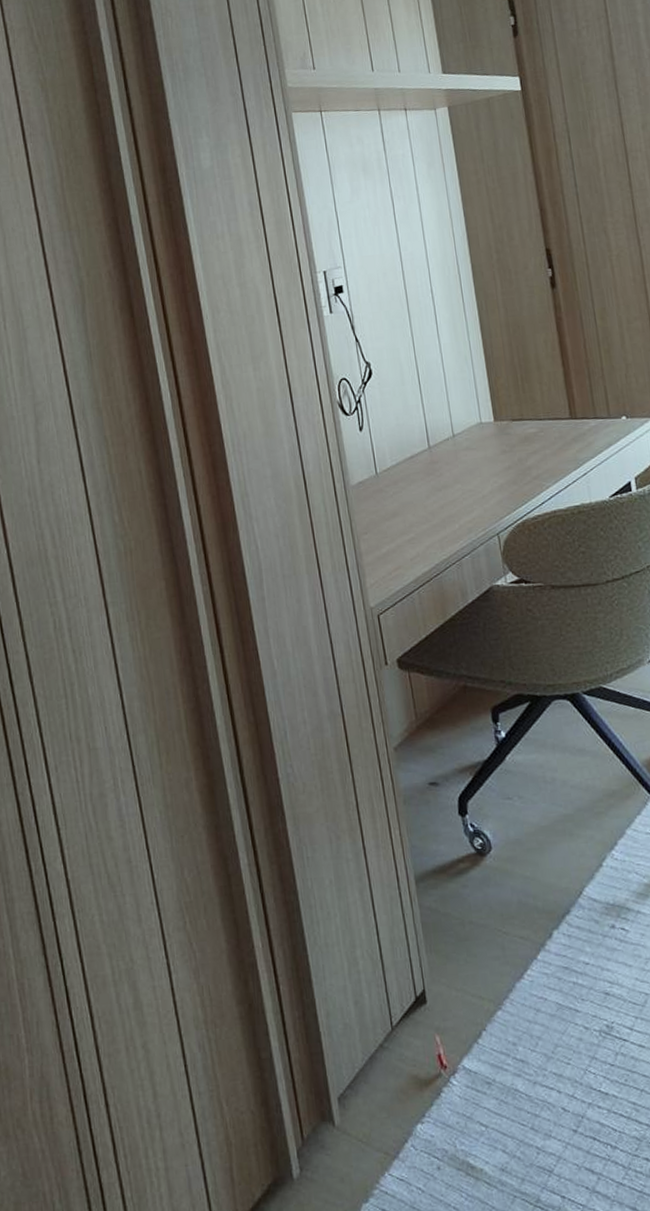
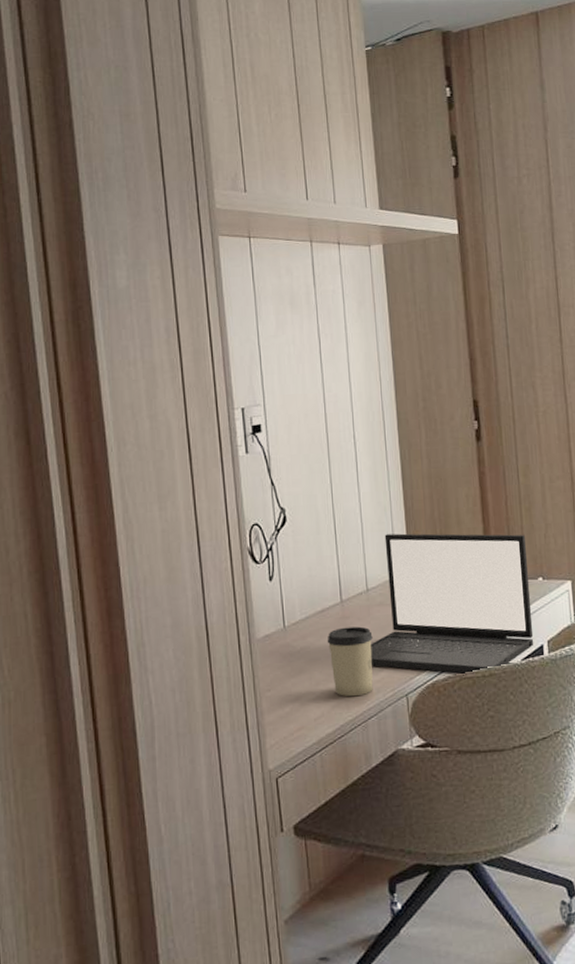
cup: none [417,470,465,538] -> present [327,626,373,697]
laptop: none [460,376,621,512] -> present [370,533,534,674]

